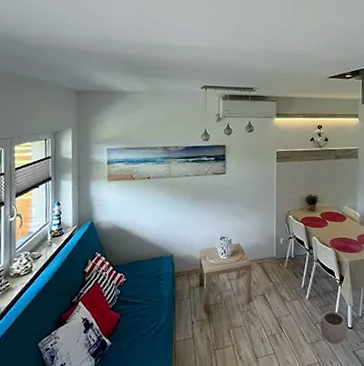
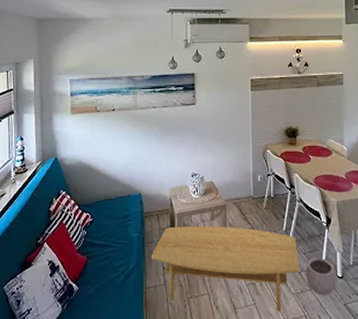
coffee table: none [181,284,316,360] -> present [151,225,300,312]

